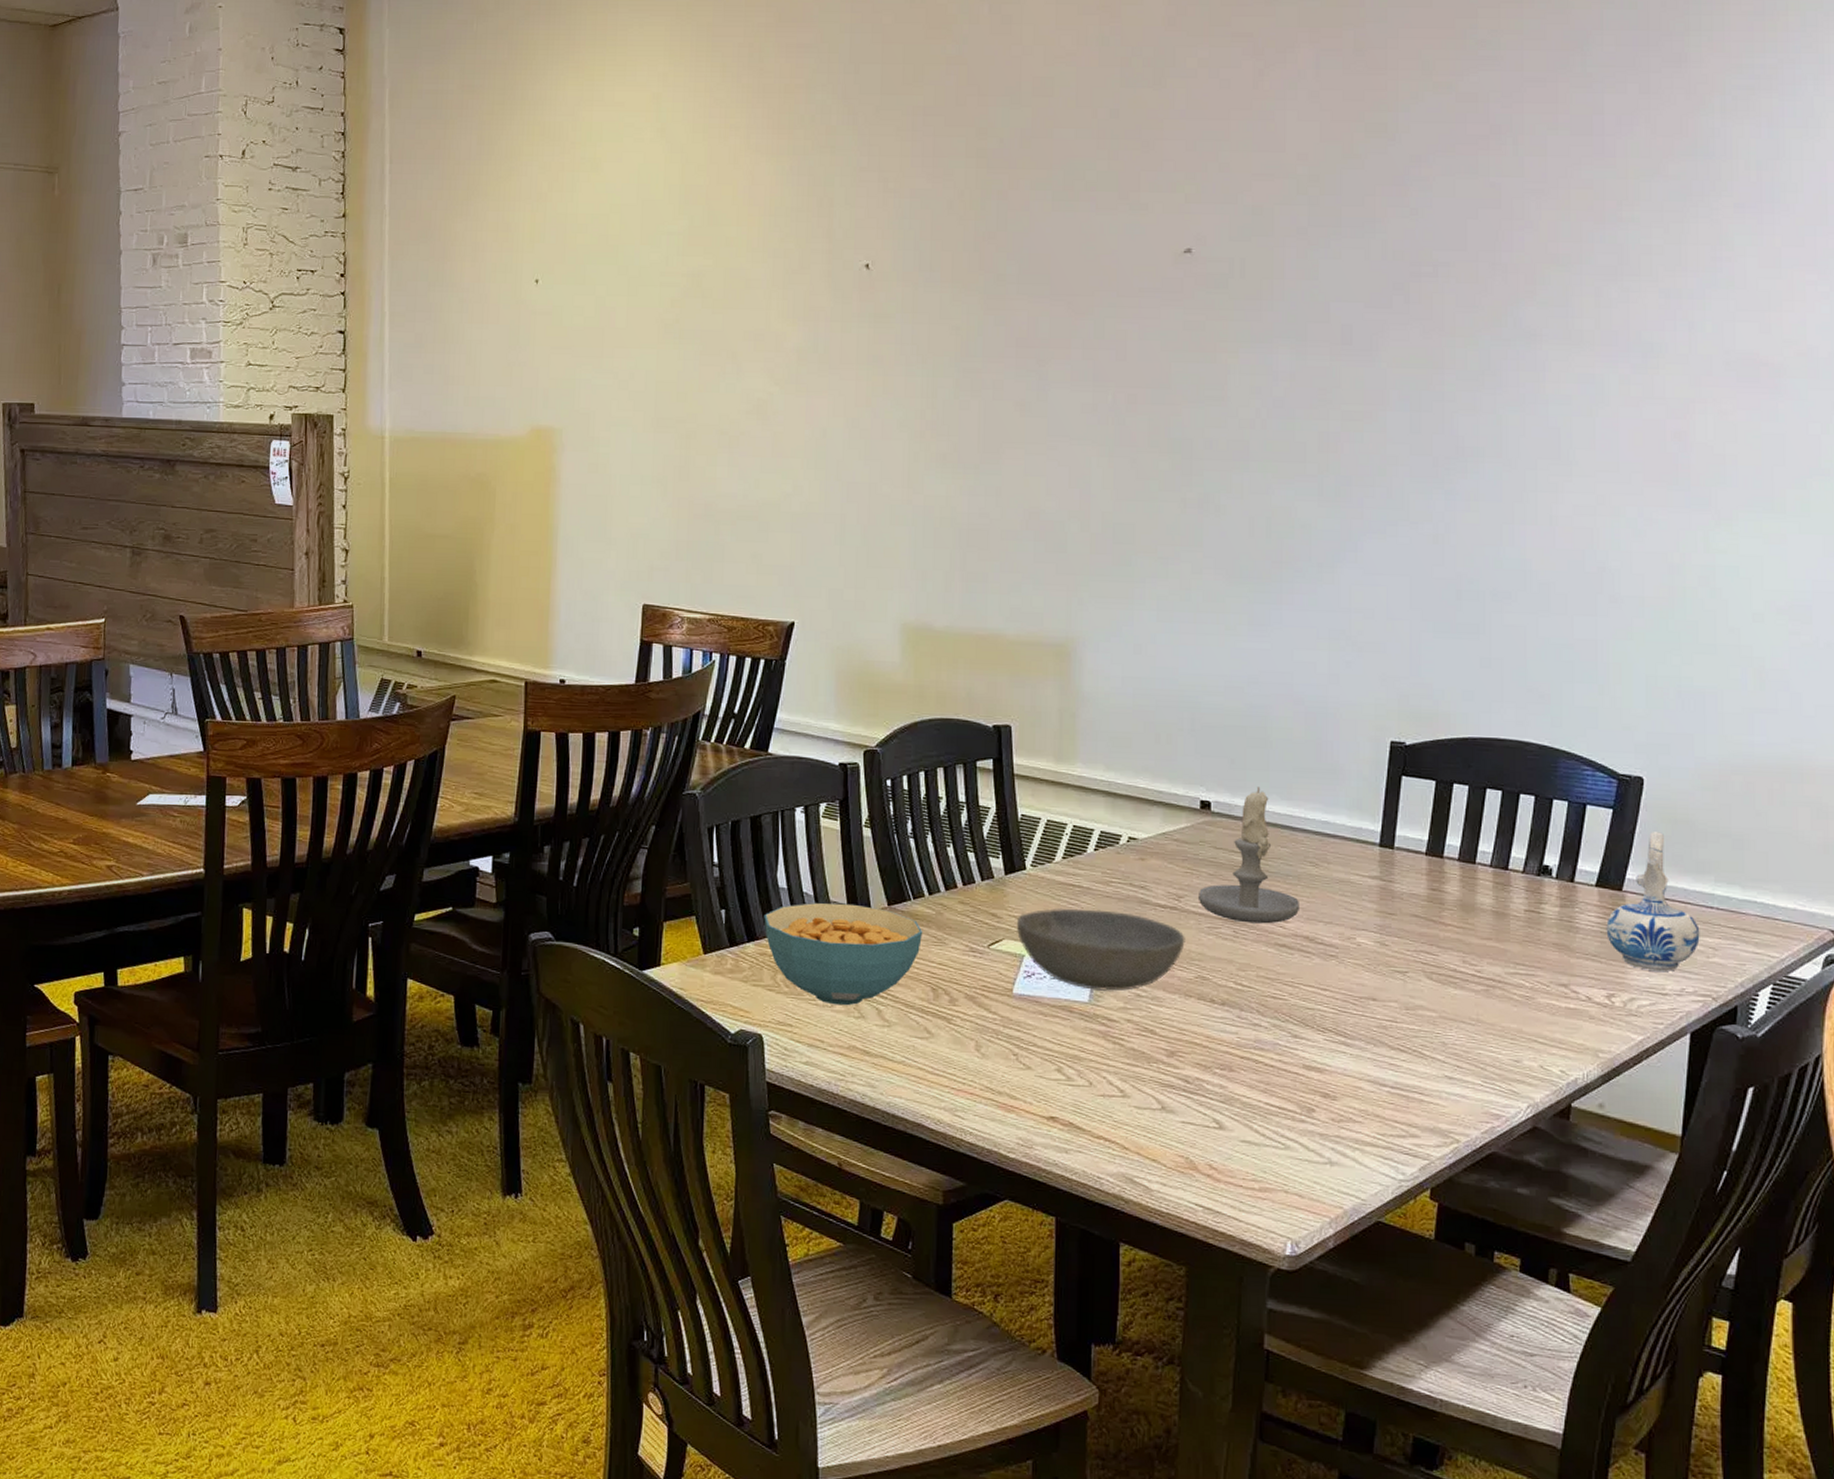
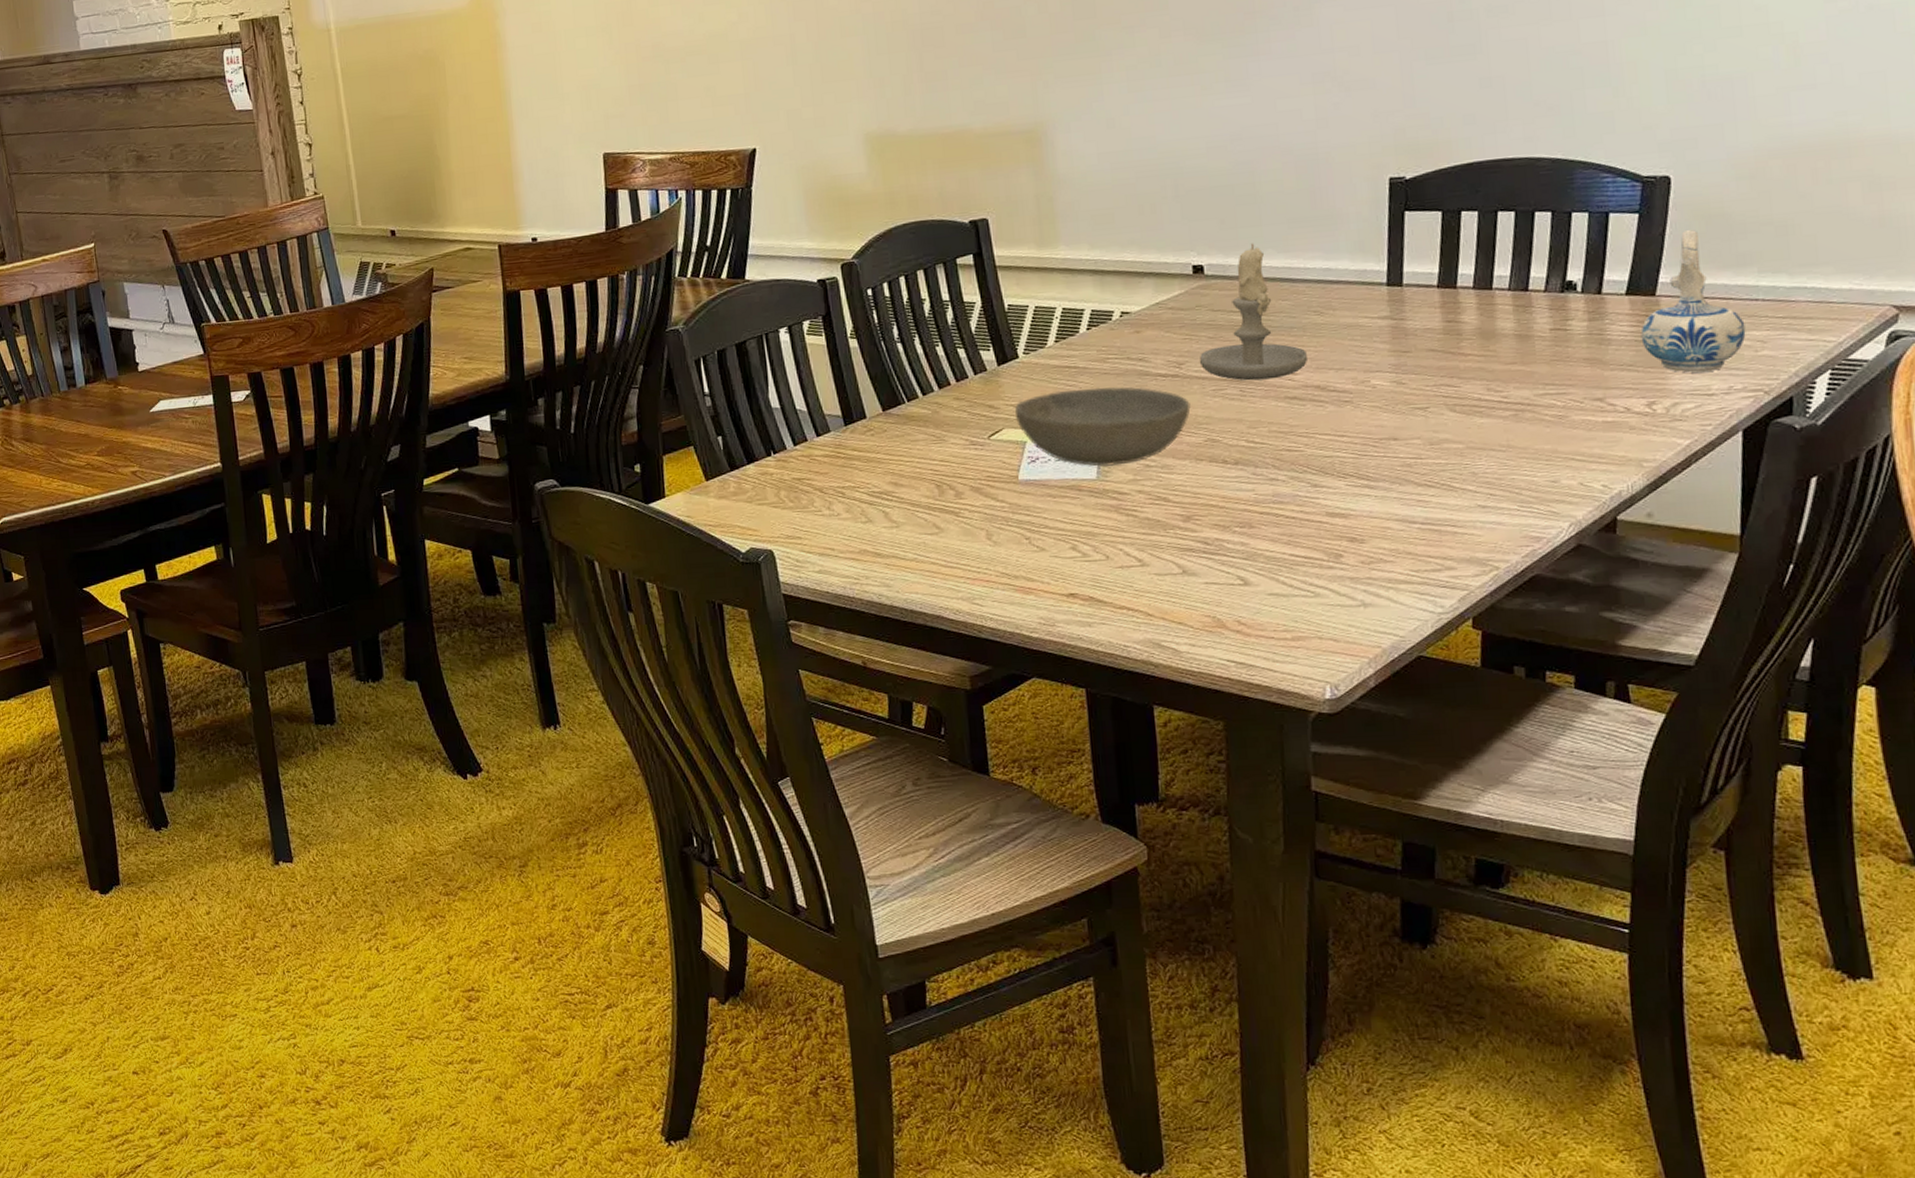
cereal bowl: present [764,903,923,1006] -> none [760,414,921,513]

